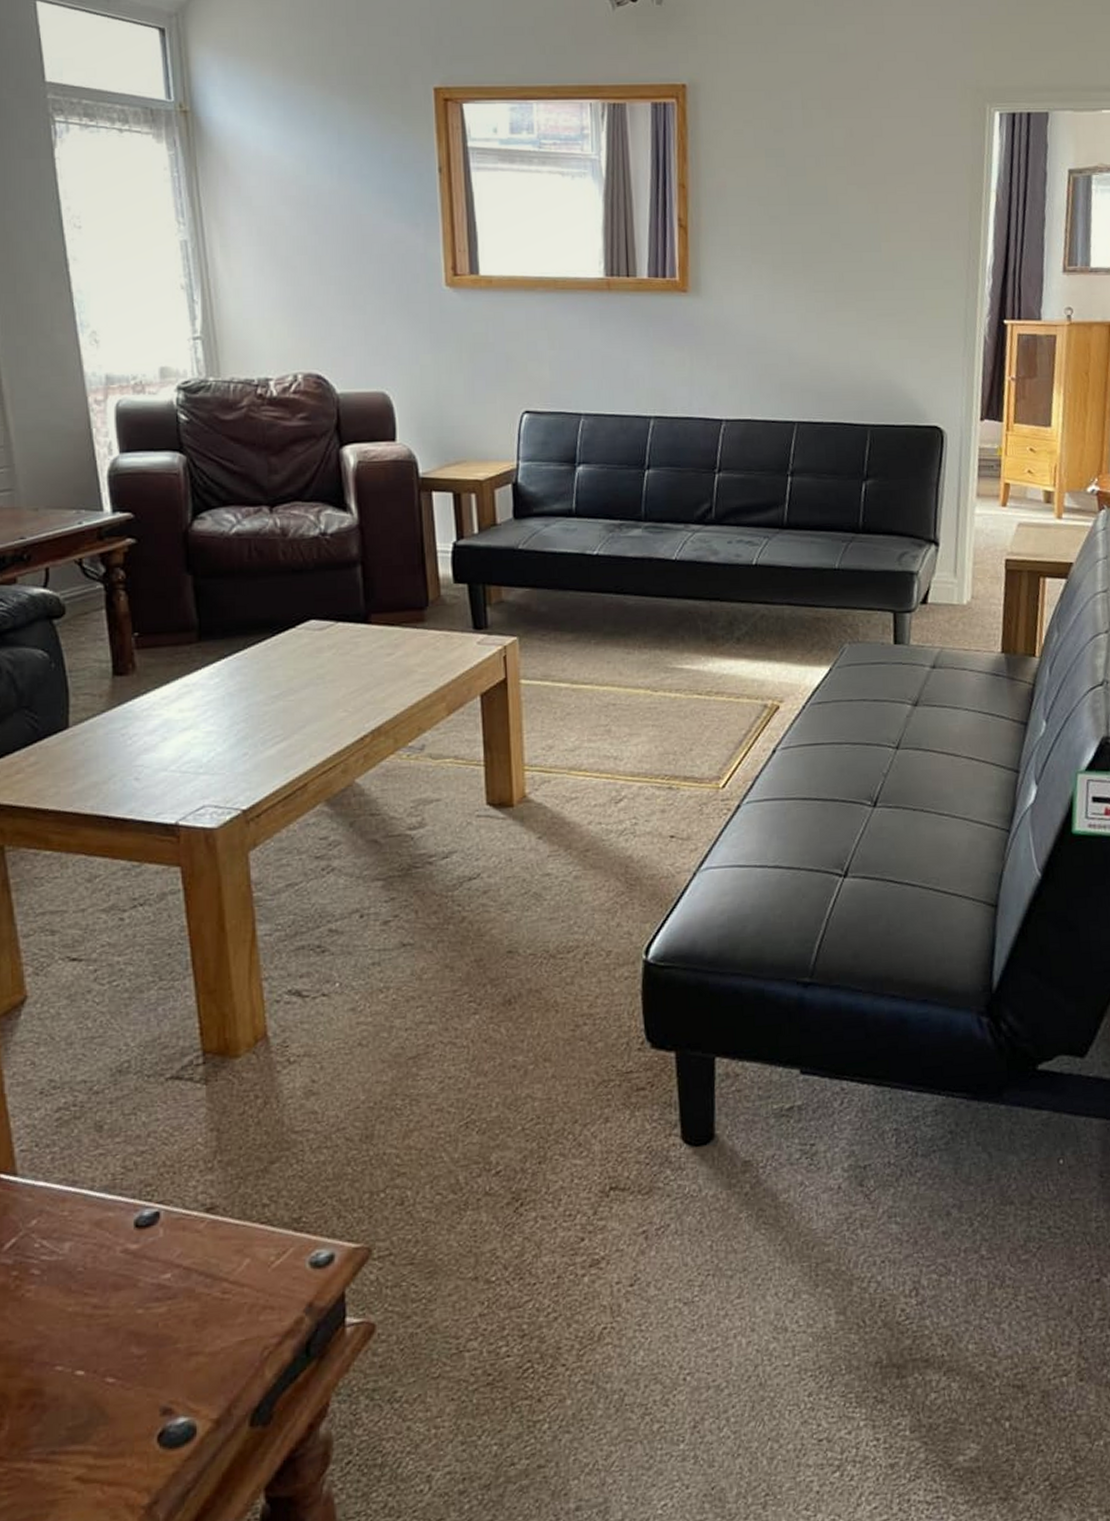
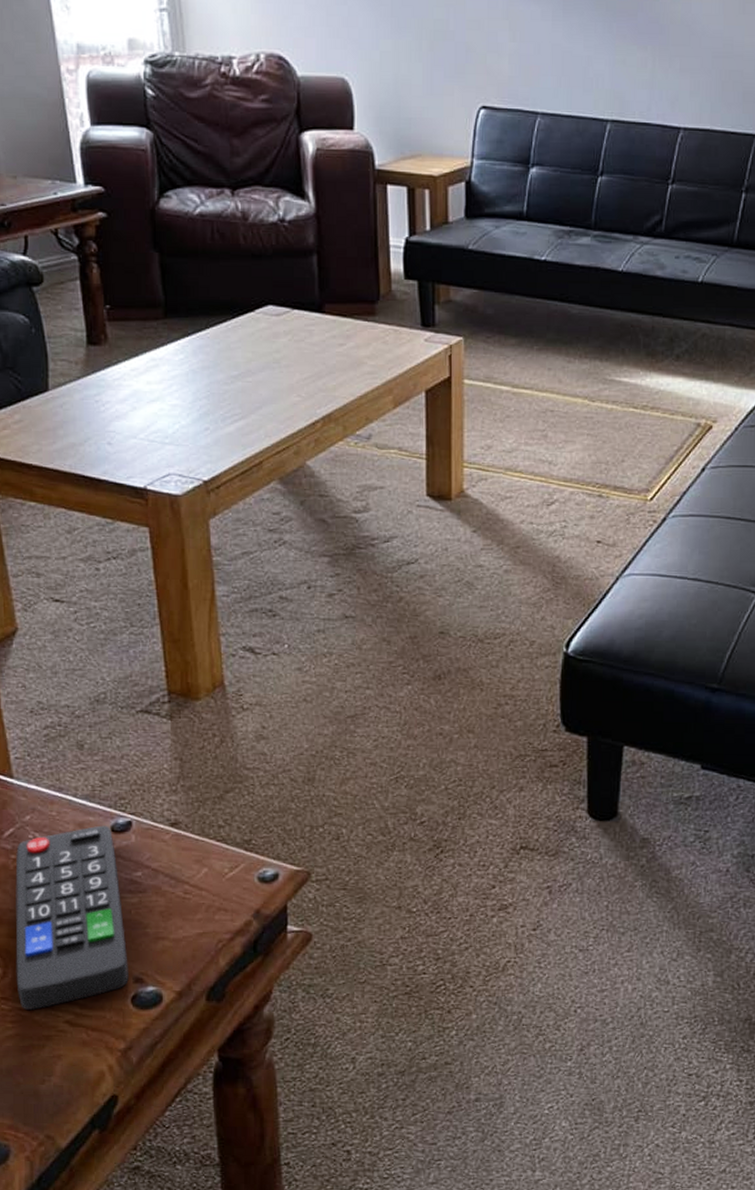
remote control: none [14,1220,154,1470] -> present [15,825,129,1010]

